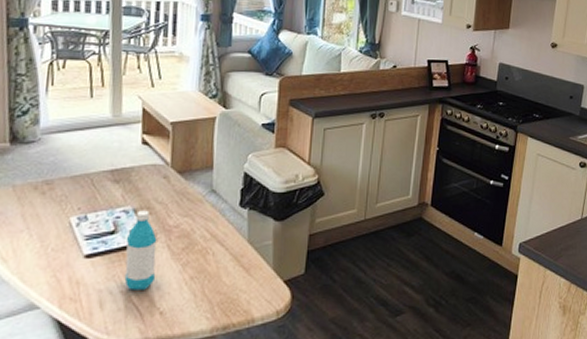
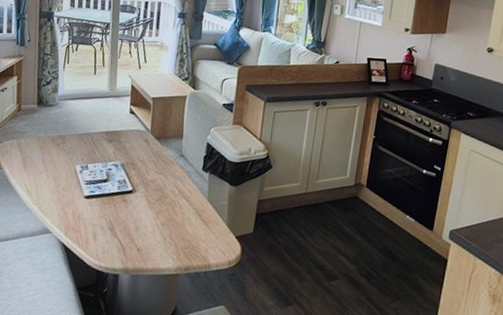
water bottle: present [124,210,157,290] -> none [112,165,138,229]

